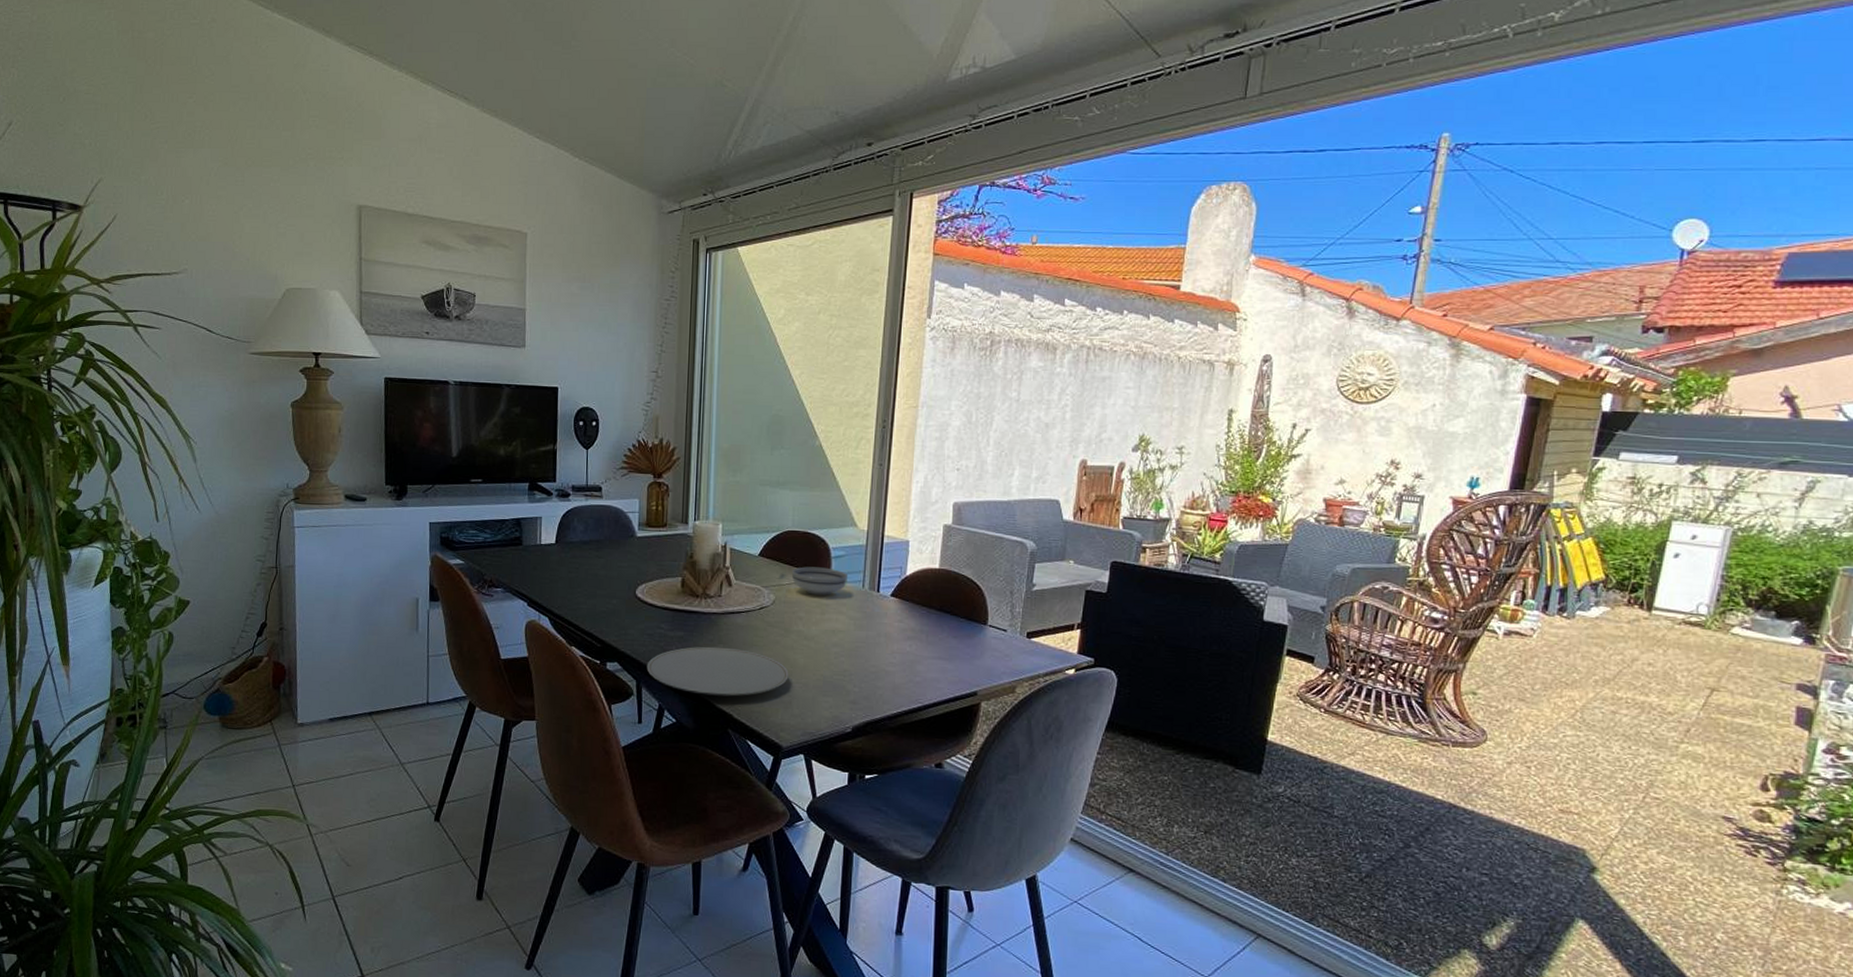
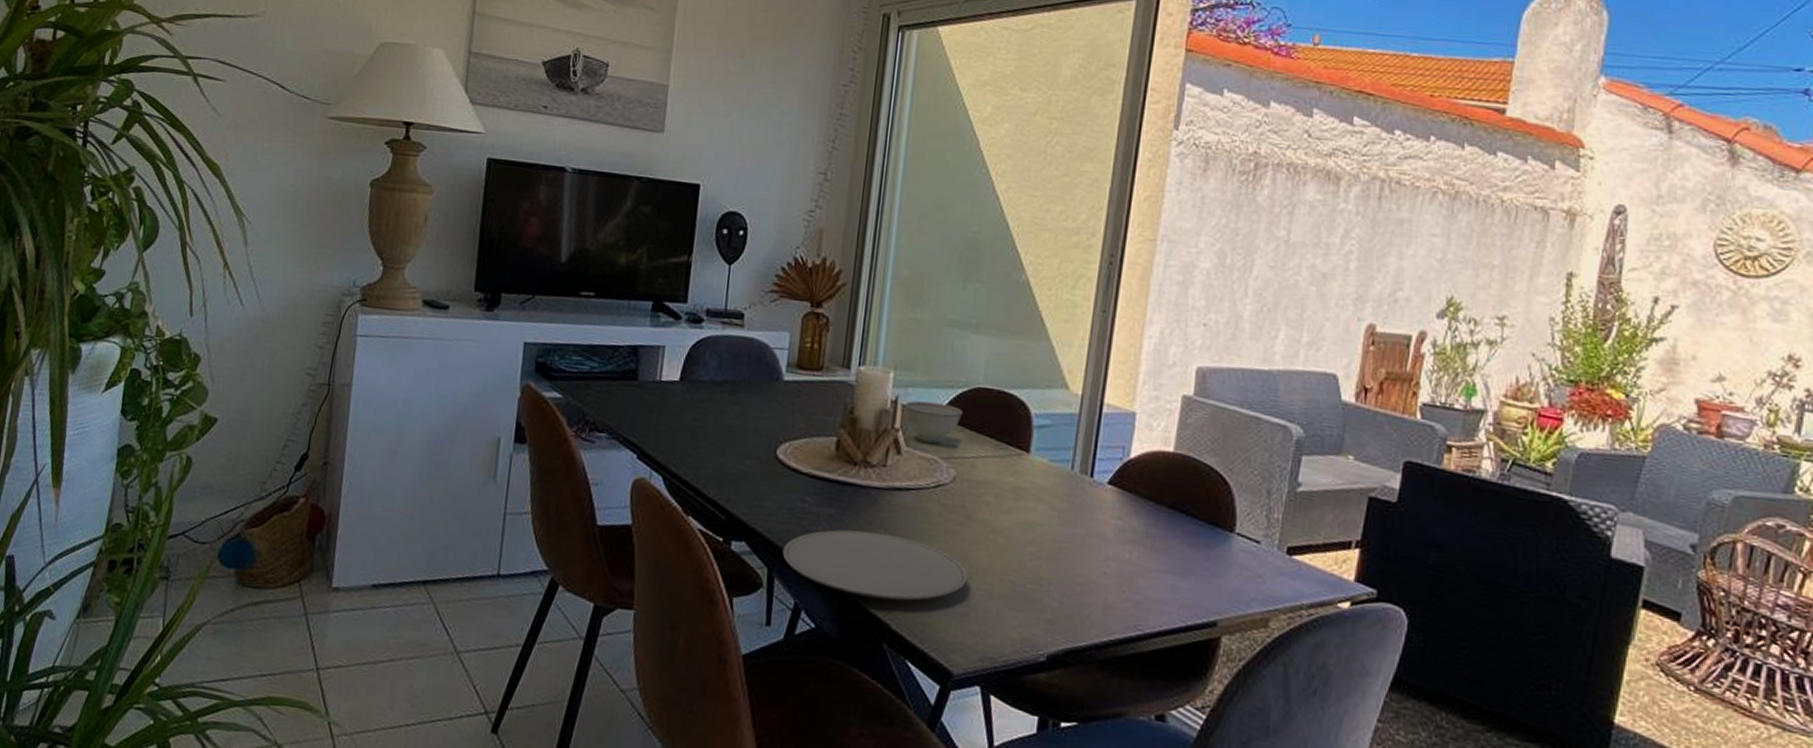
bowl: none [732,544,777,576] -> present [904,400,963,444]
bowl: present [792,566,849,596] -> none [980,436,1054,477]

